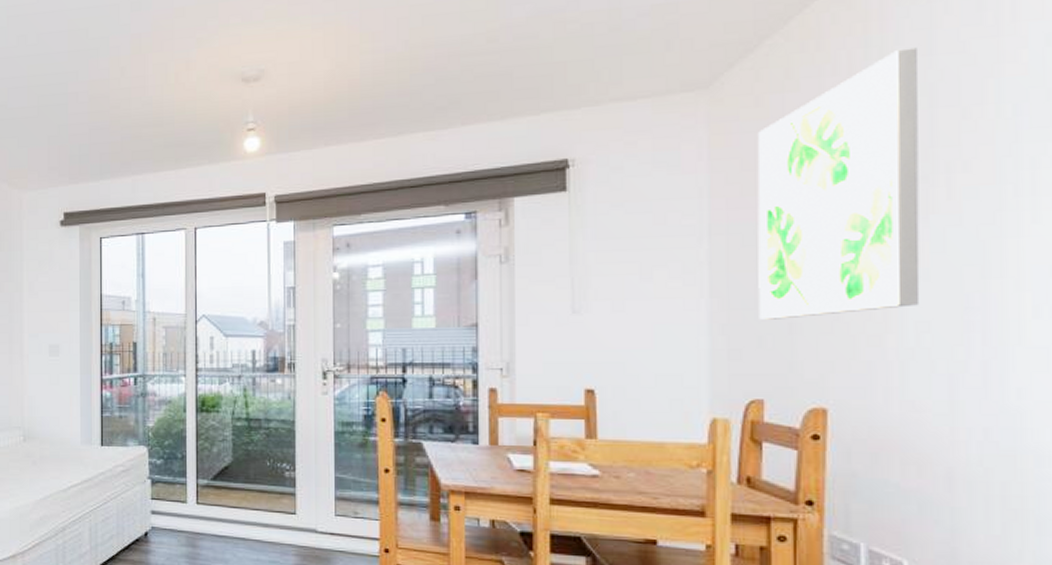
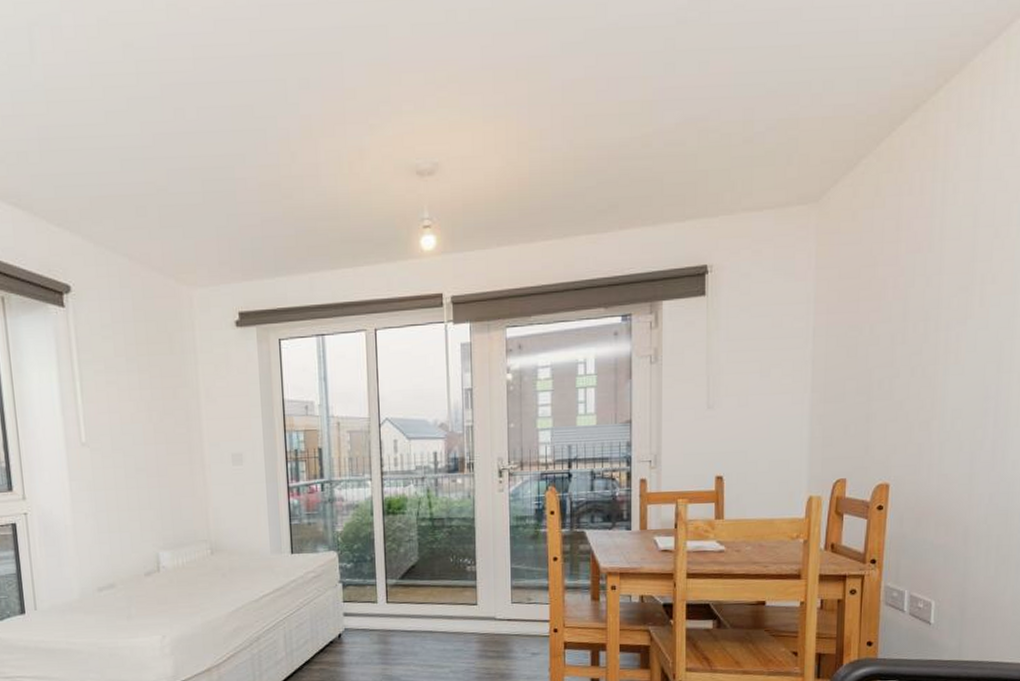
wall art: present [757,47,920,320] -> none [846,173,969,411]

